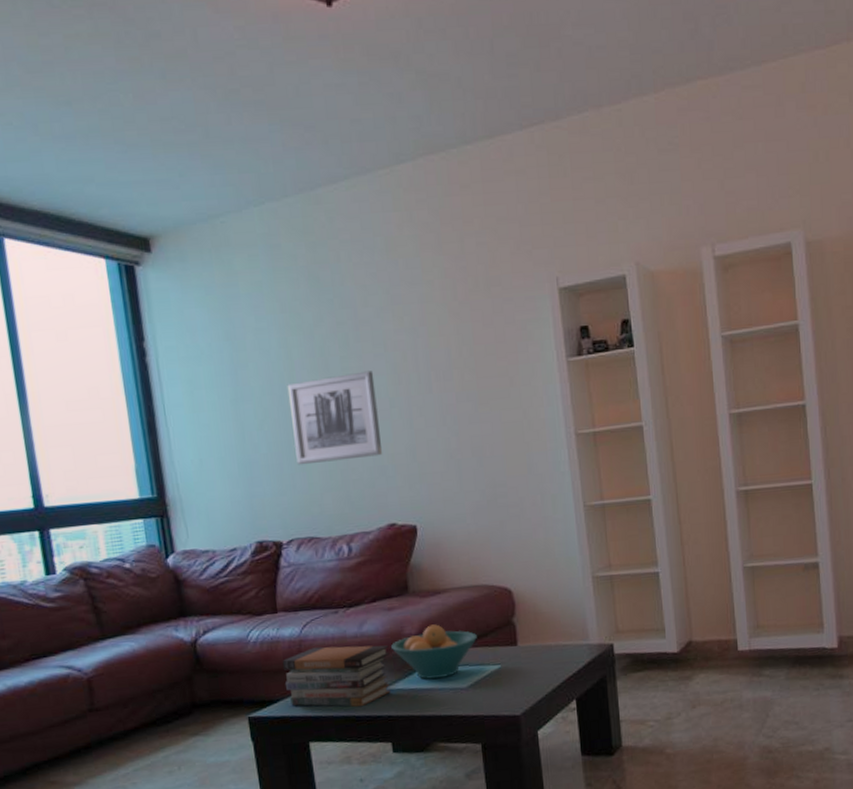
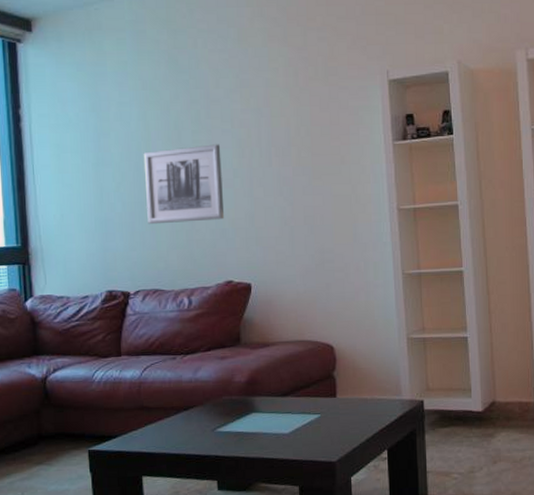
book stack: present [282,645,391,707] -> none [122,389,220,447]
fruit bowl: present [391,624,477,679] -> none [222,374,300,424]

